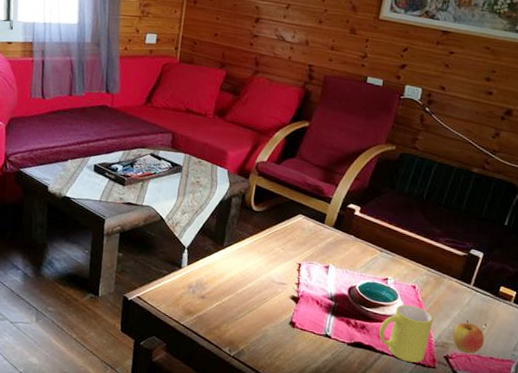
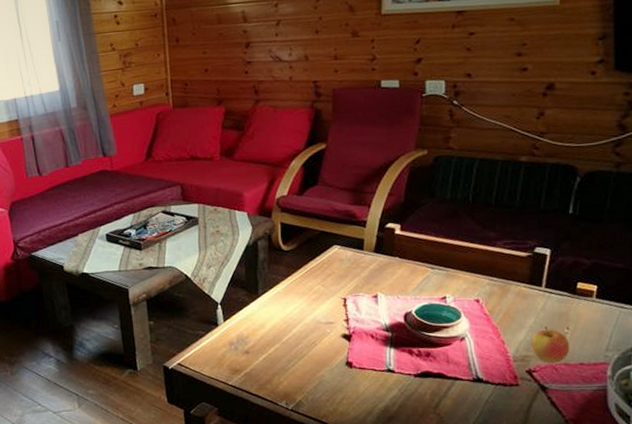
mug: present [379,304,434,363] -> none [447,321,507,384]

